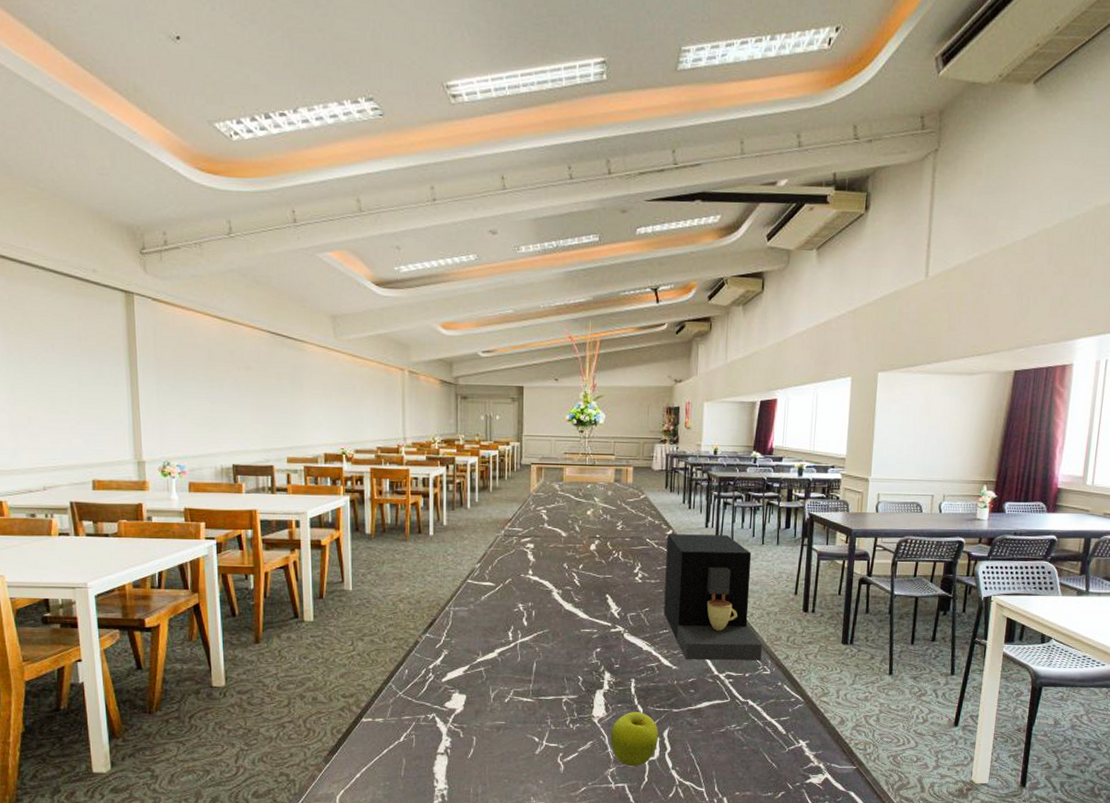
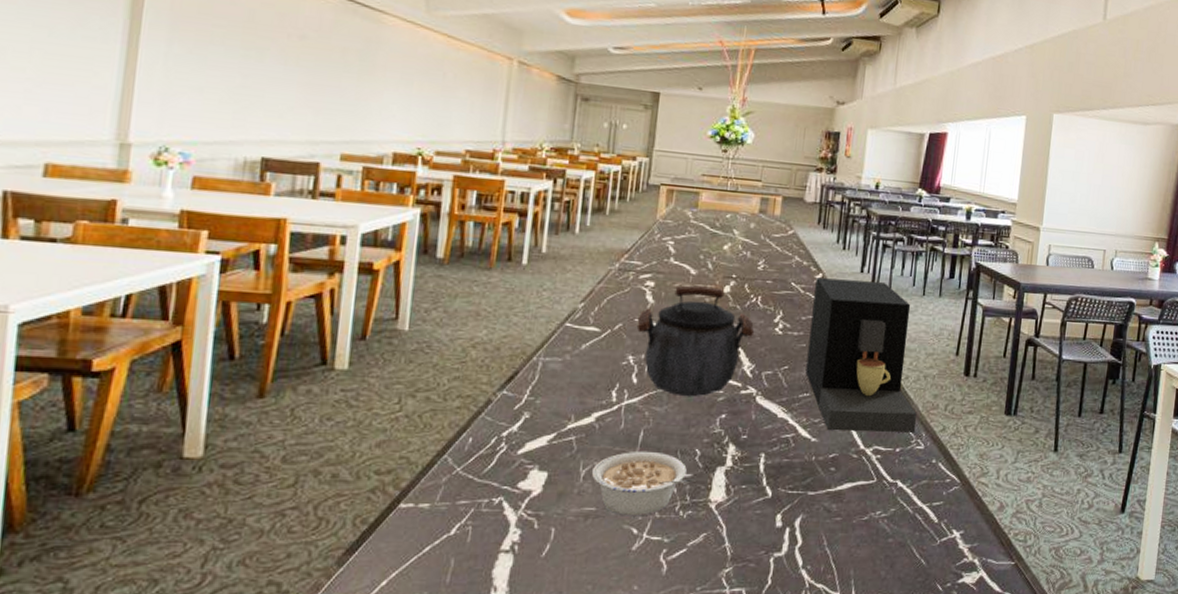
legume: none [499,678,579,728] -> present [591,451,694,516]
kettle: none [523,545,619,635] -> present [636,285,755,397]
fruit: present [610,712,658,766] -> none [729,495,789,565]

